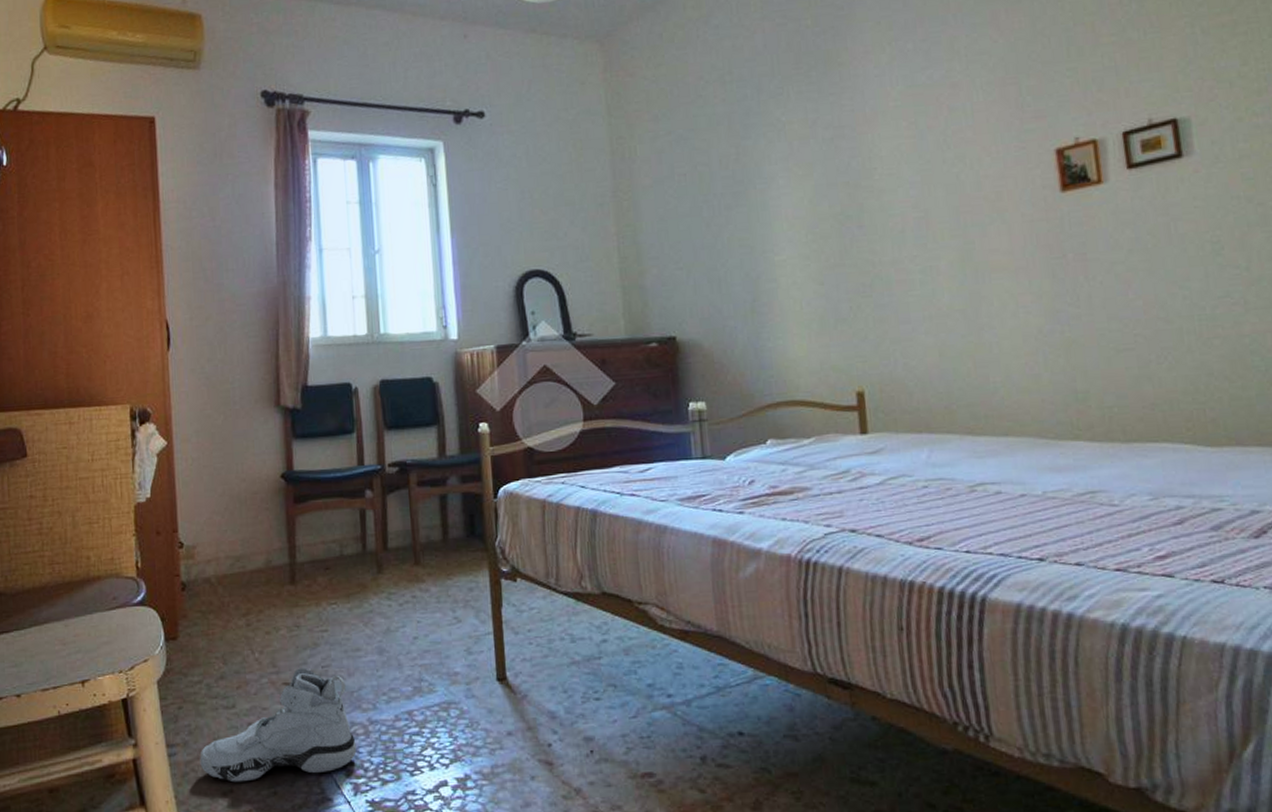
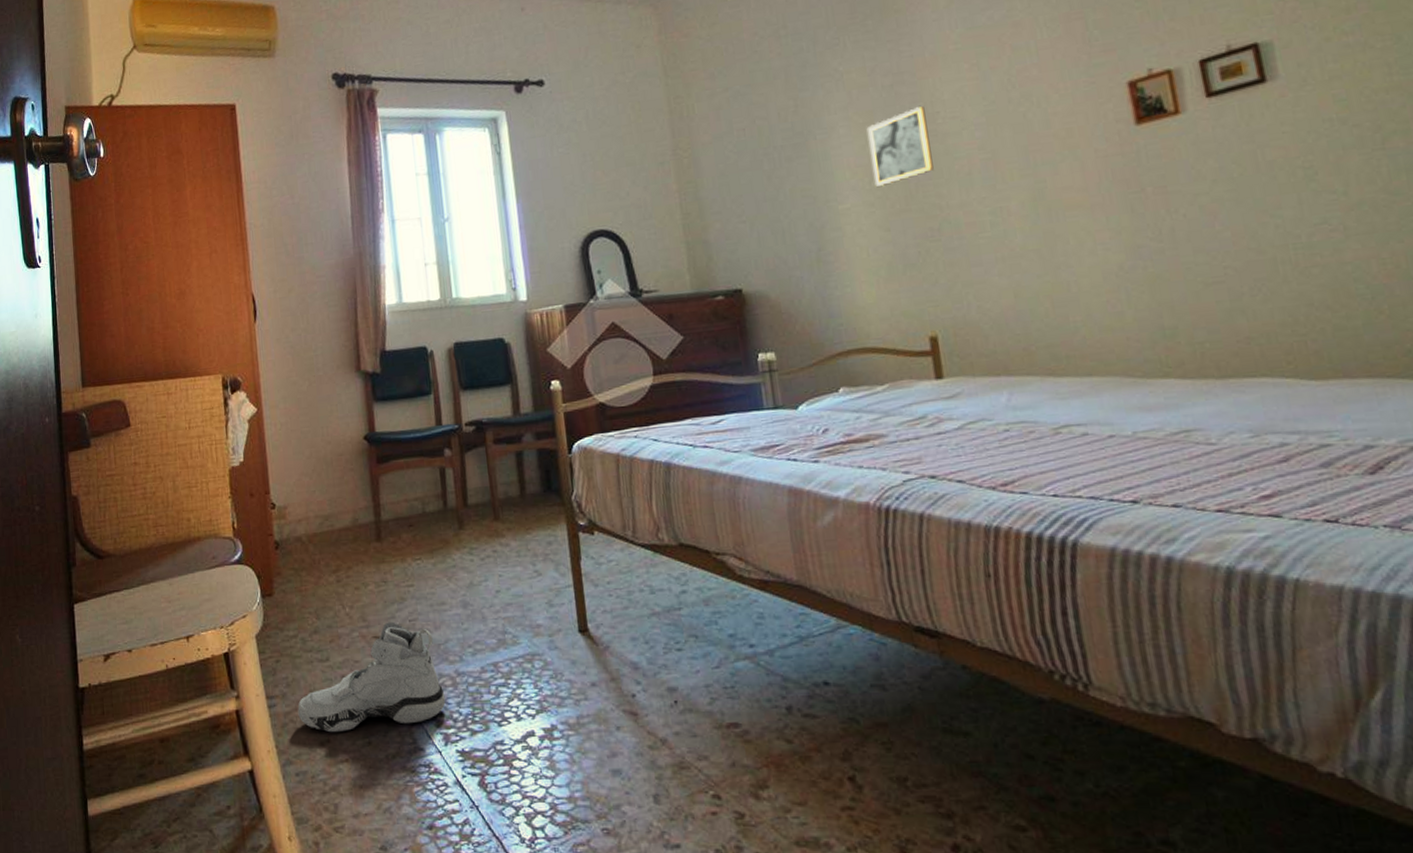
wall art: none [805,162,869,239] -> present [866,106,934,186]

